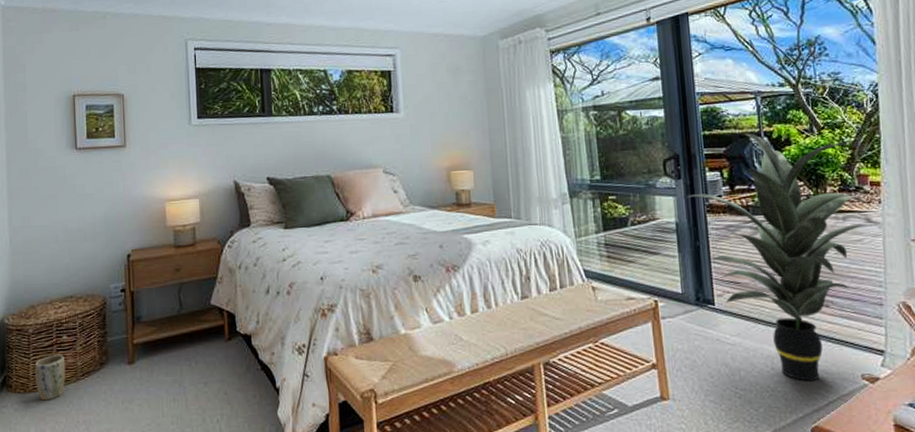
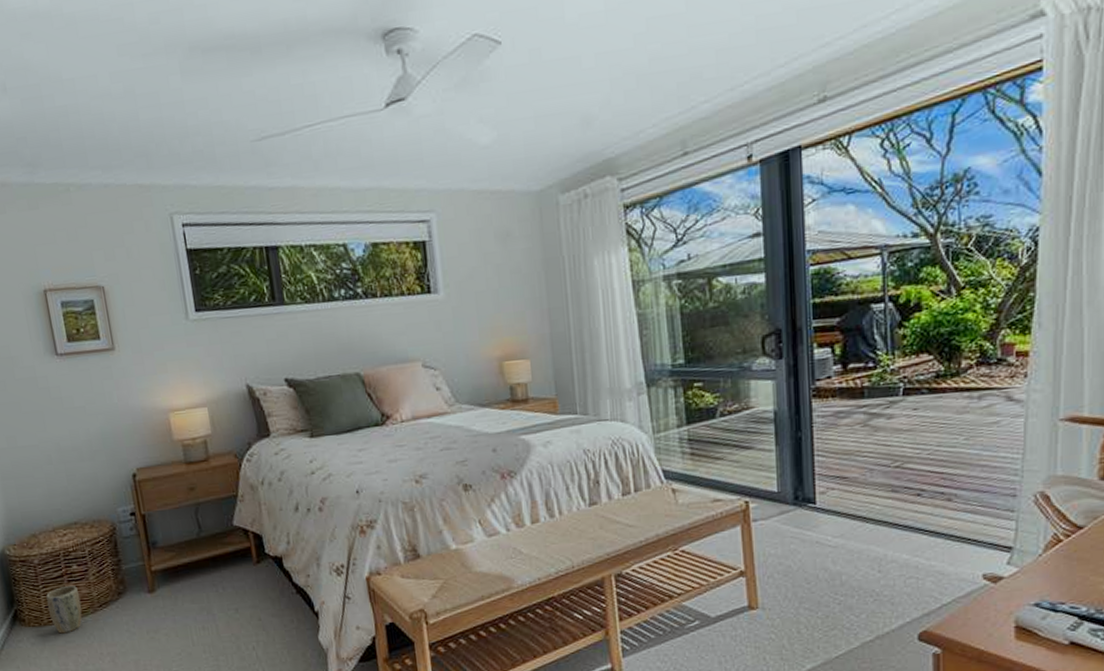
indoor plant: present [685,133,873,381] -> none [787,298,1014,584]

